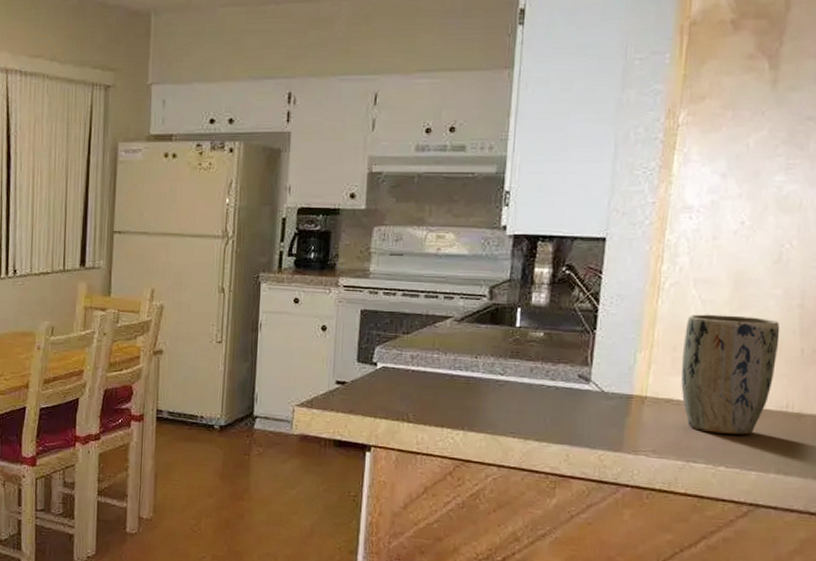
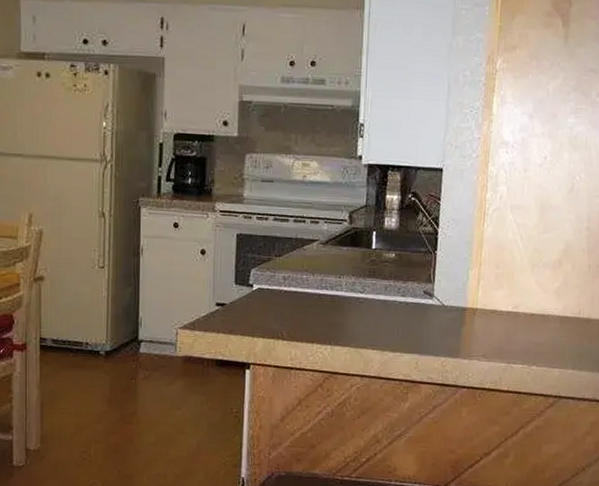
plant pot: present [681,314,780,435] -> none [502,236,574,338]

